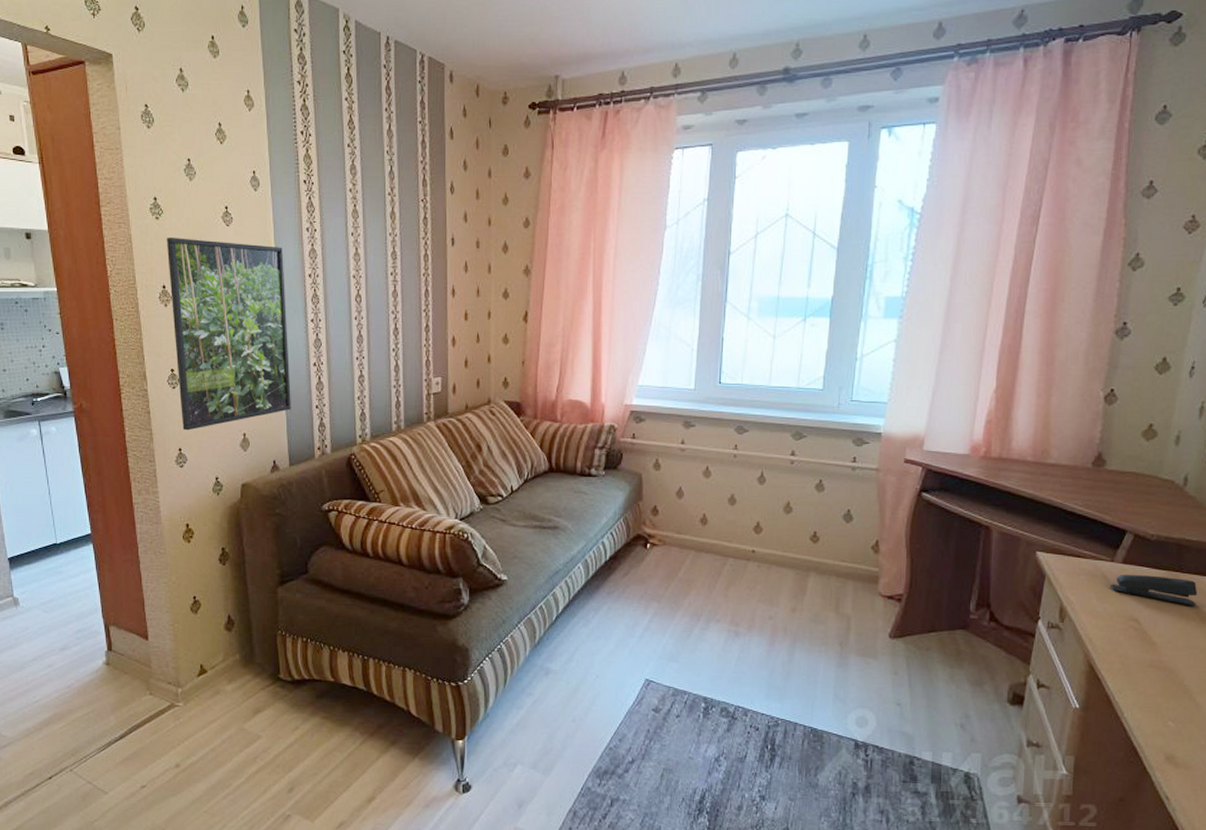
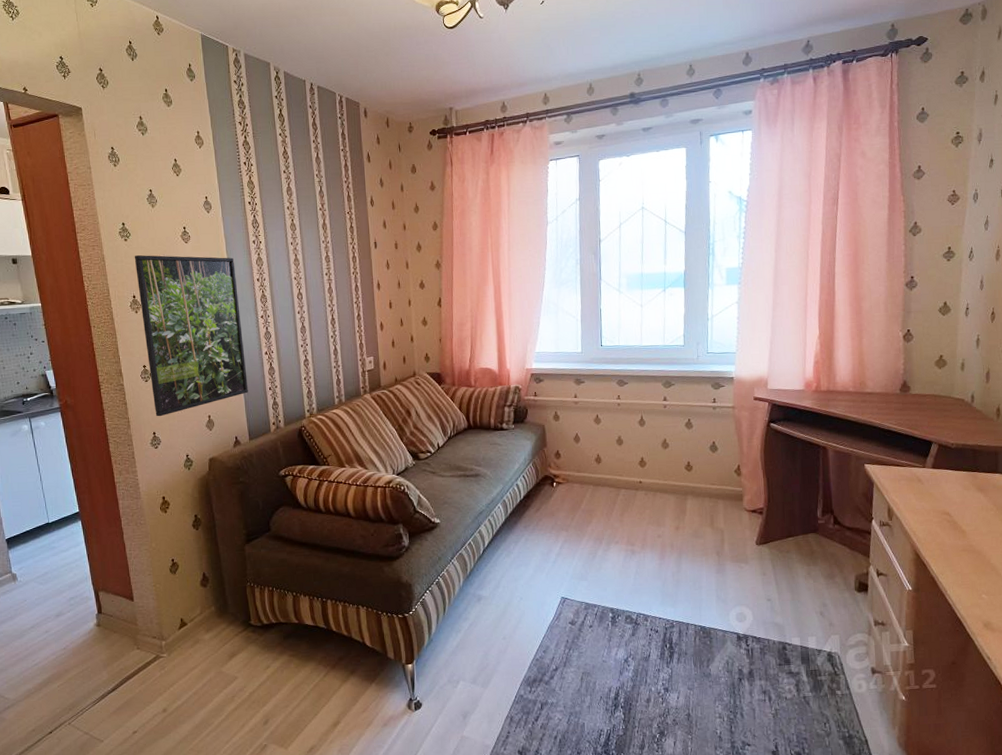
stapler: present [1111,575,1198,607] -> none [925,476,993,499]

